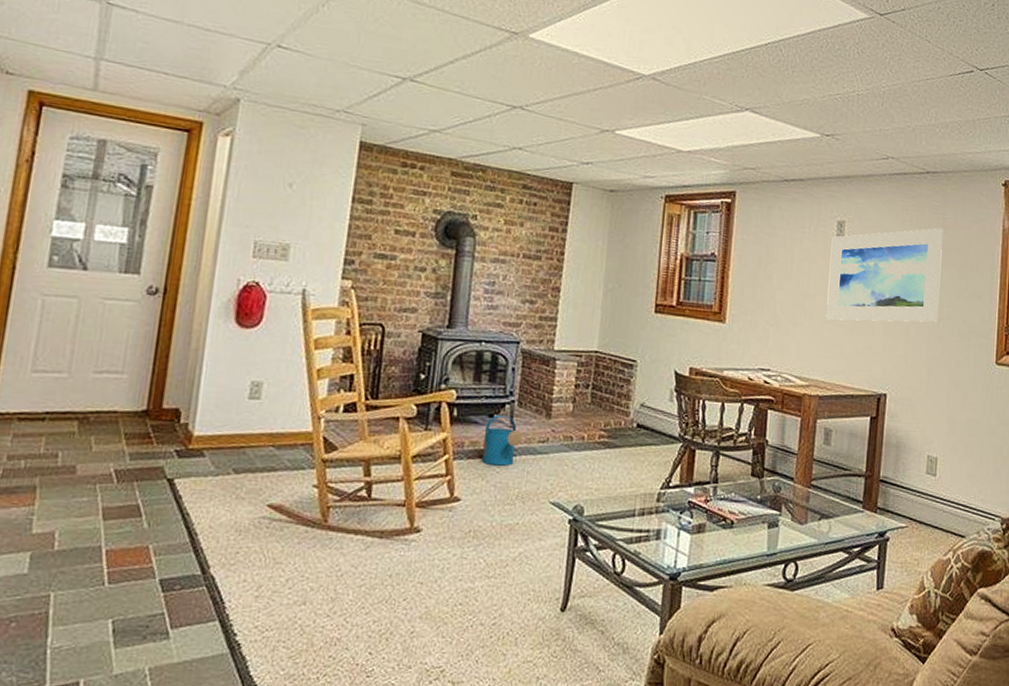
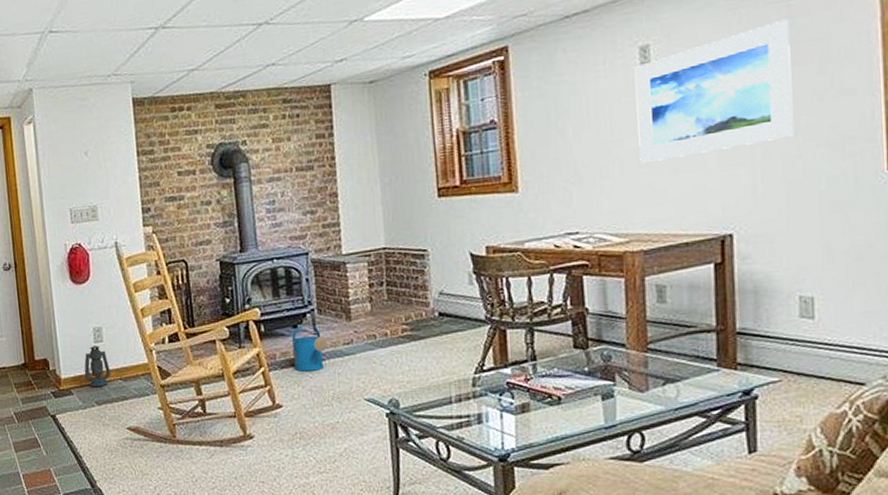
lantern: none [225,402,262,452] -> present [84,346,111,388]

